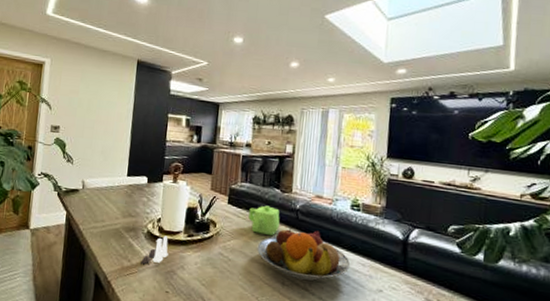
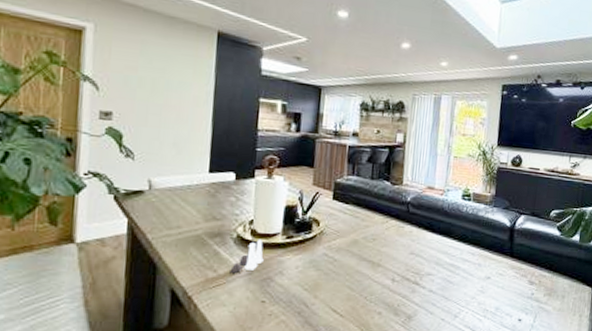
teapot: present [248,205,280,236] -> none [356,199,390,232]
fruit bowl: present [257,226,351,281] -> none [365,219,461,275]

